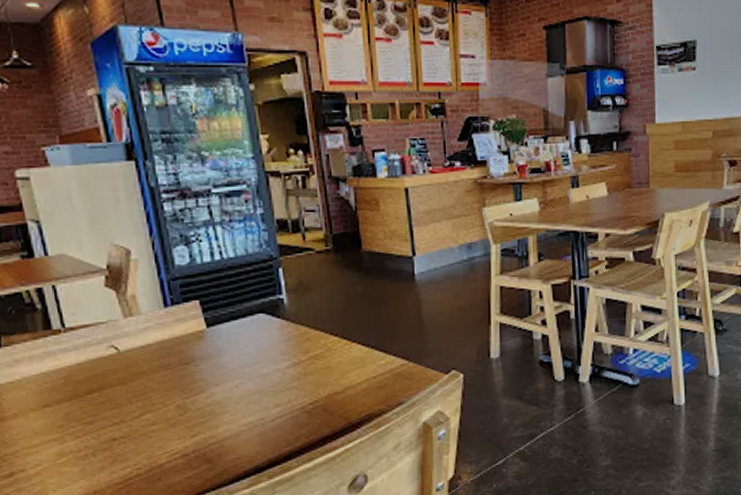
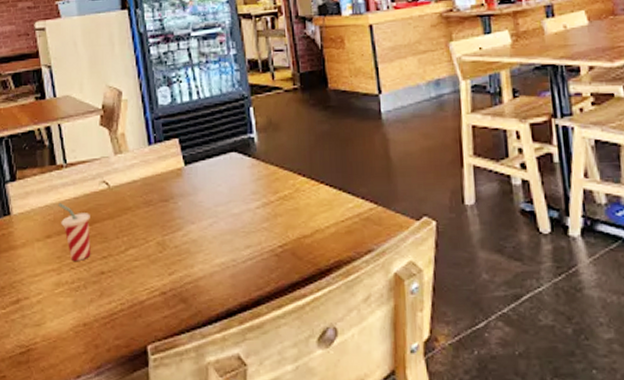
beverage cup: none [57,369,100,429] -> present [58,202,91,261]

